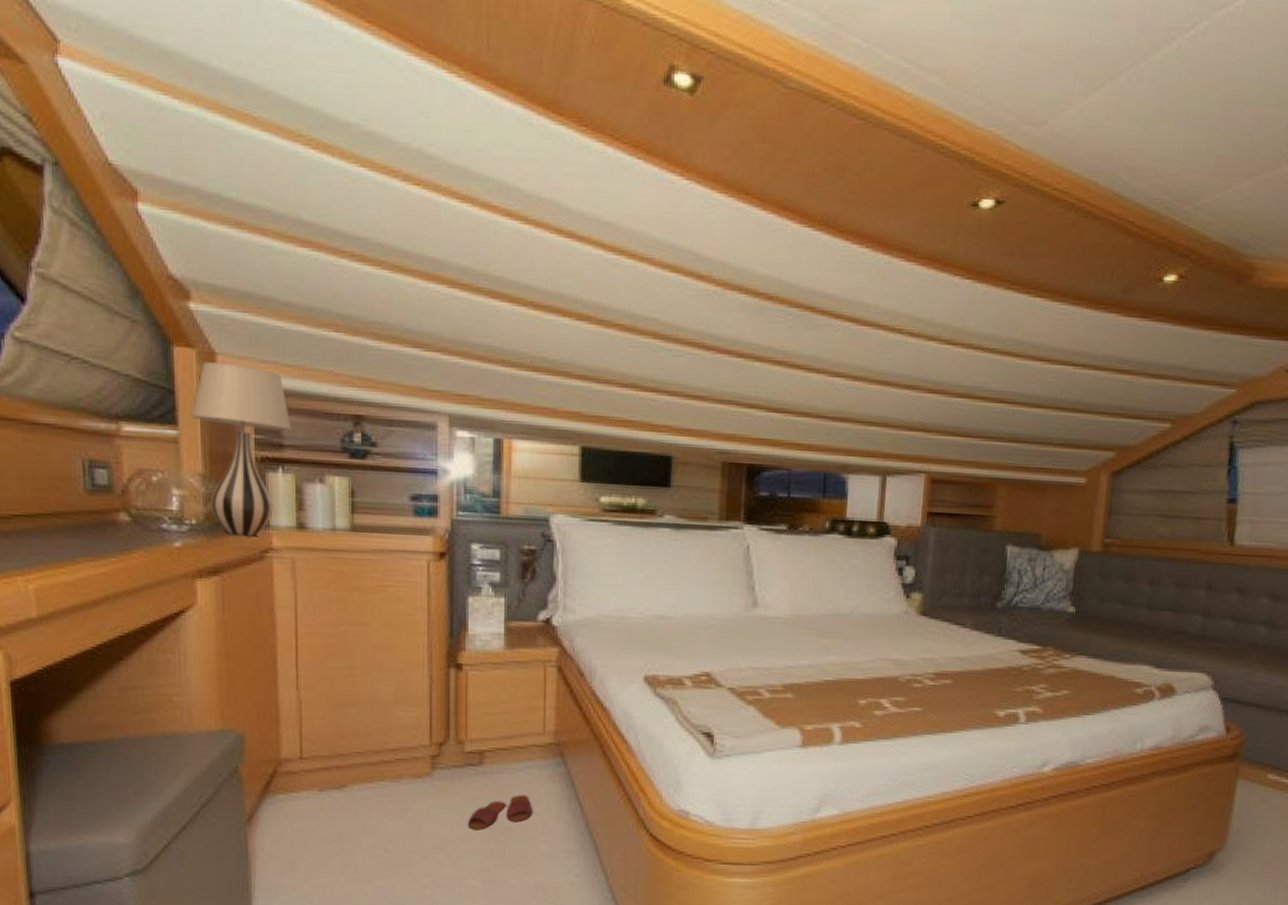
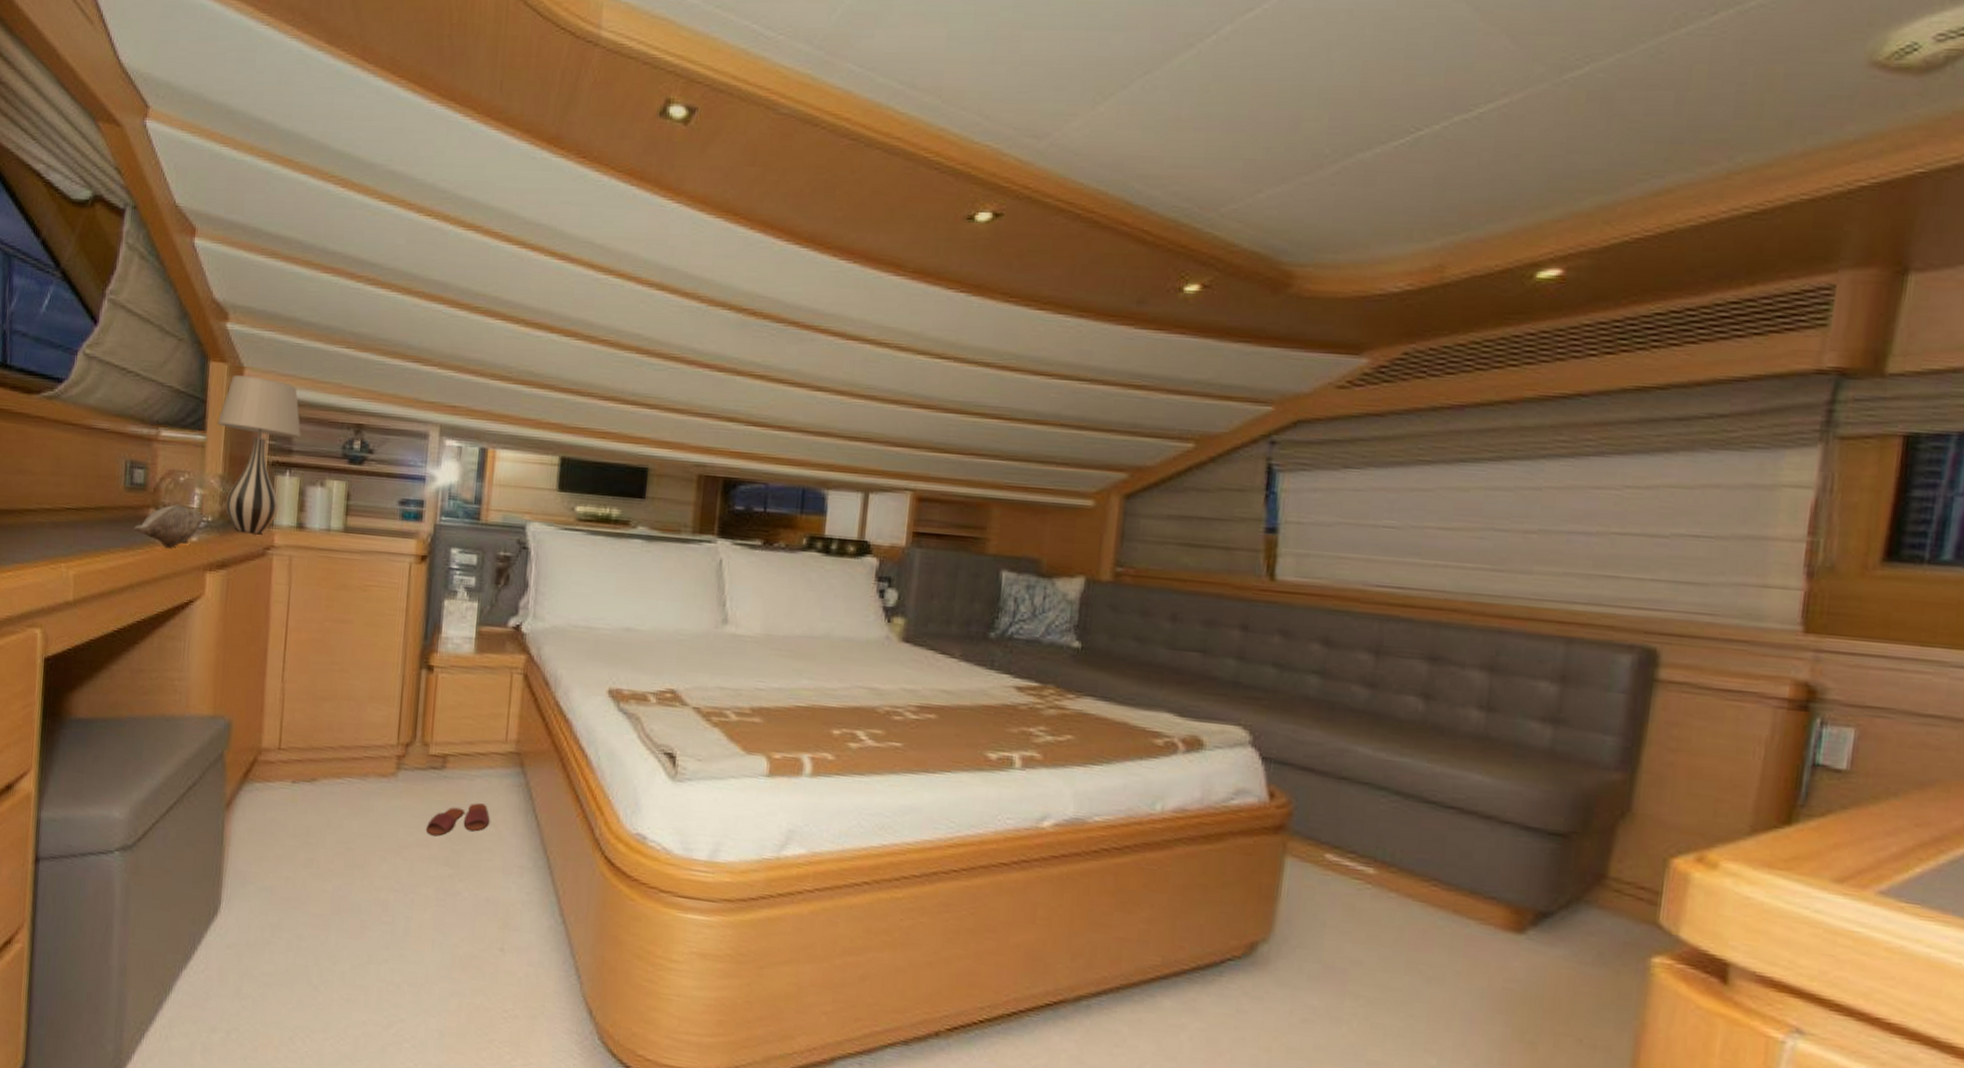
seashell: none [102,507,185,553] -> present [134,504,203,547]

